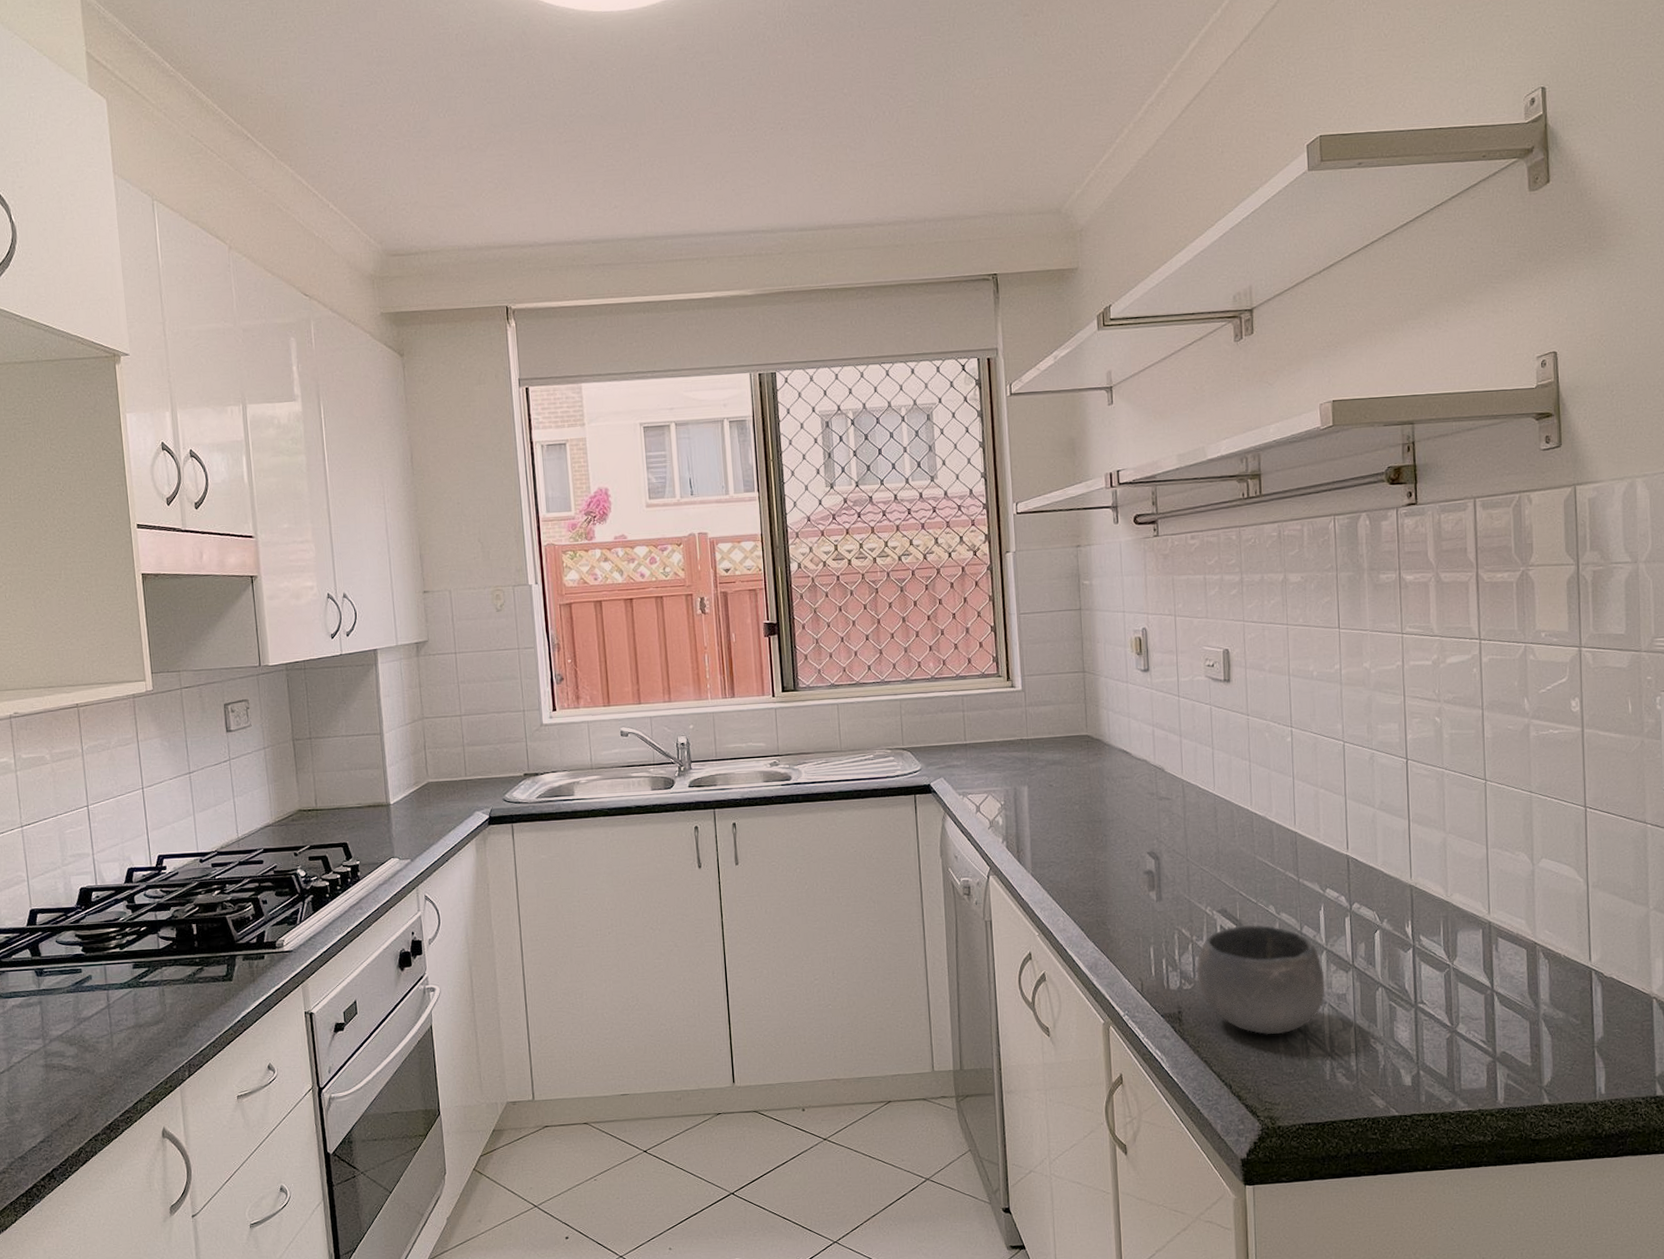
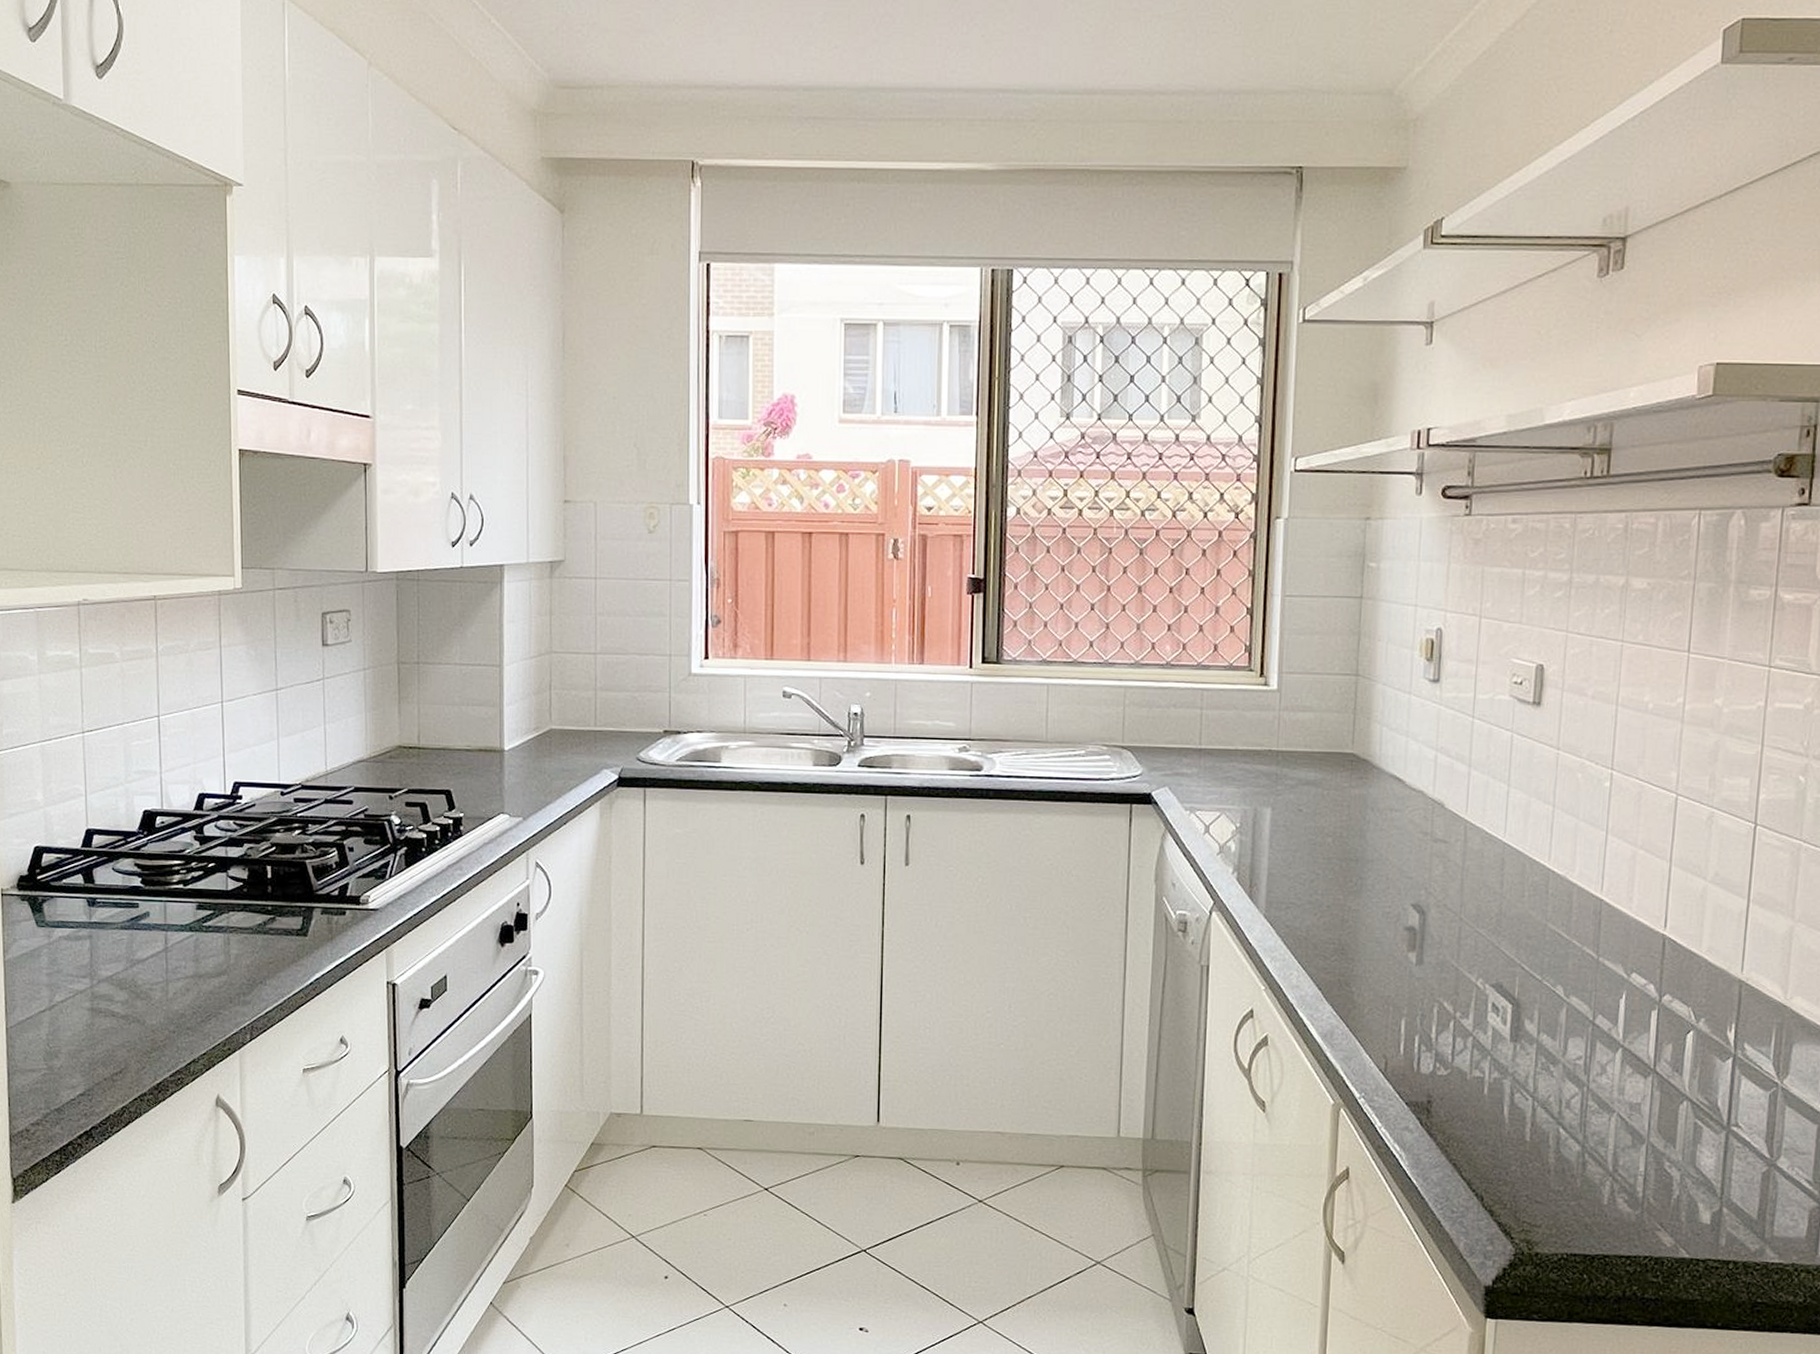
bowl: present [1196,924,1325,1035] -> none [1455,1005,1616,1143]

